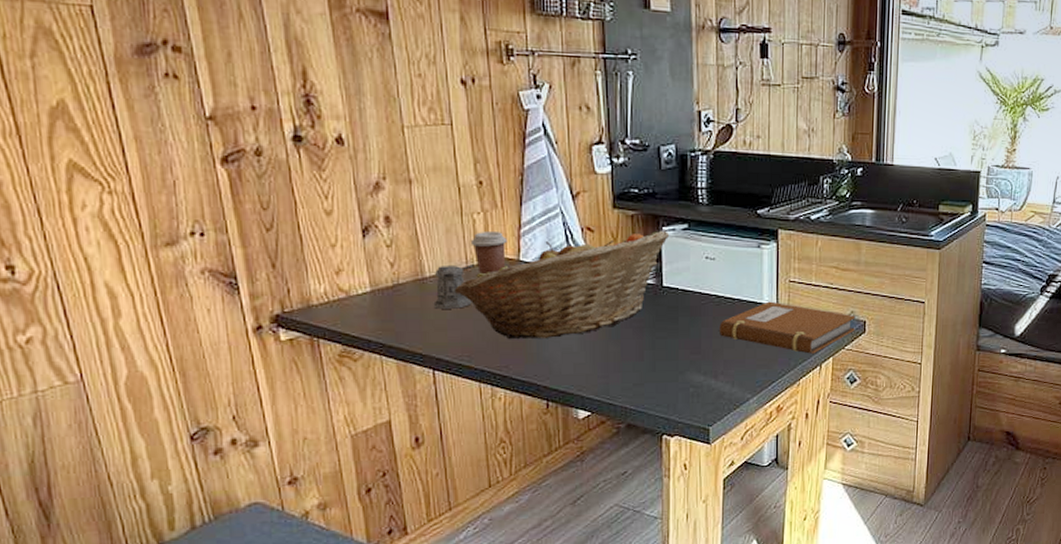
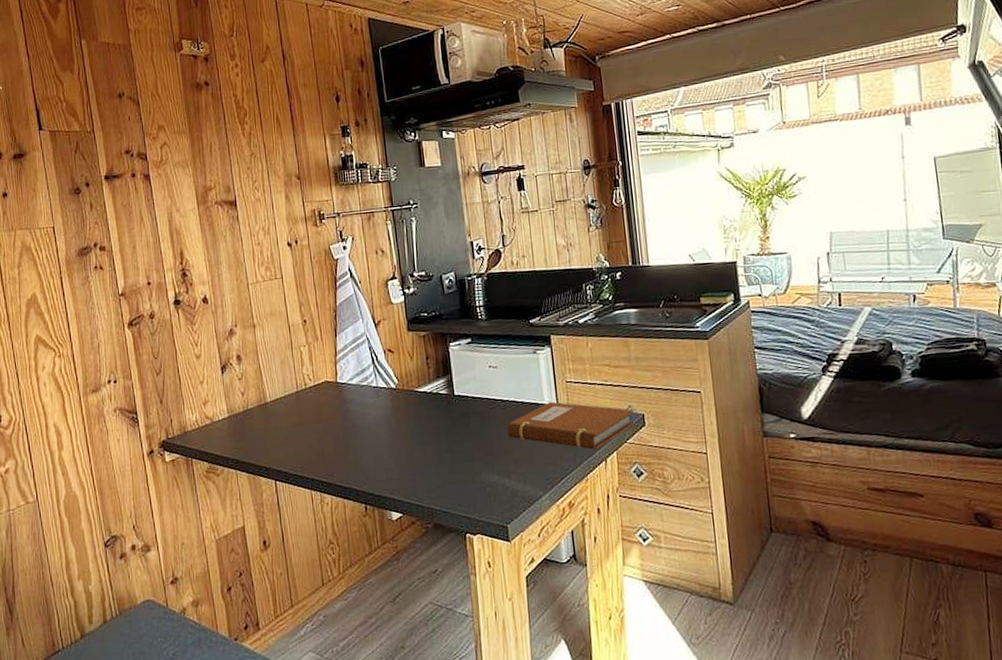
pepper shaker: present [433,264,474,310] -> none [273,389,303,429]
fruit basket: present [454,230,670,340] -> none [288,345,457,451]
coffee cup: present [470,232,507,275] -> none [299,360,327,397]

